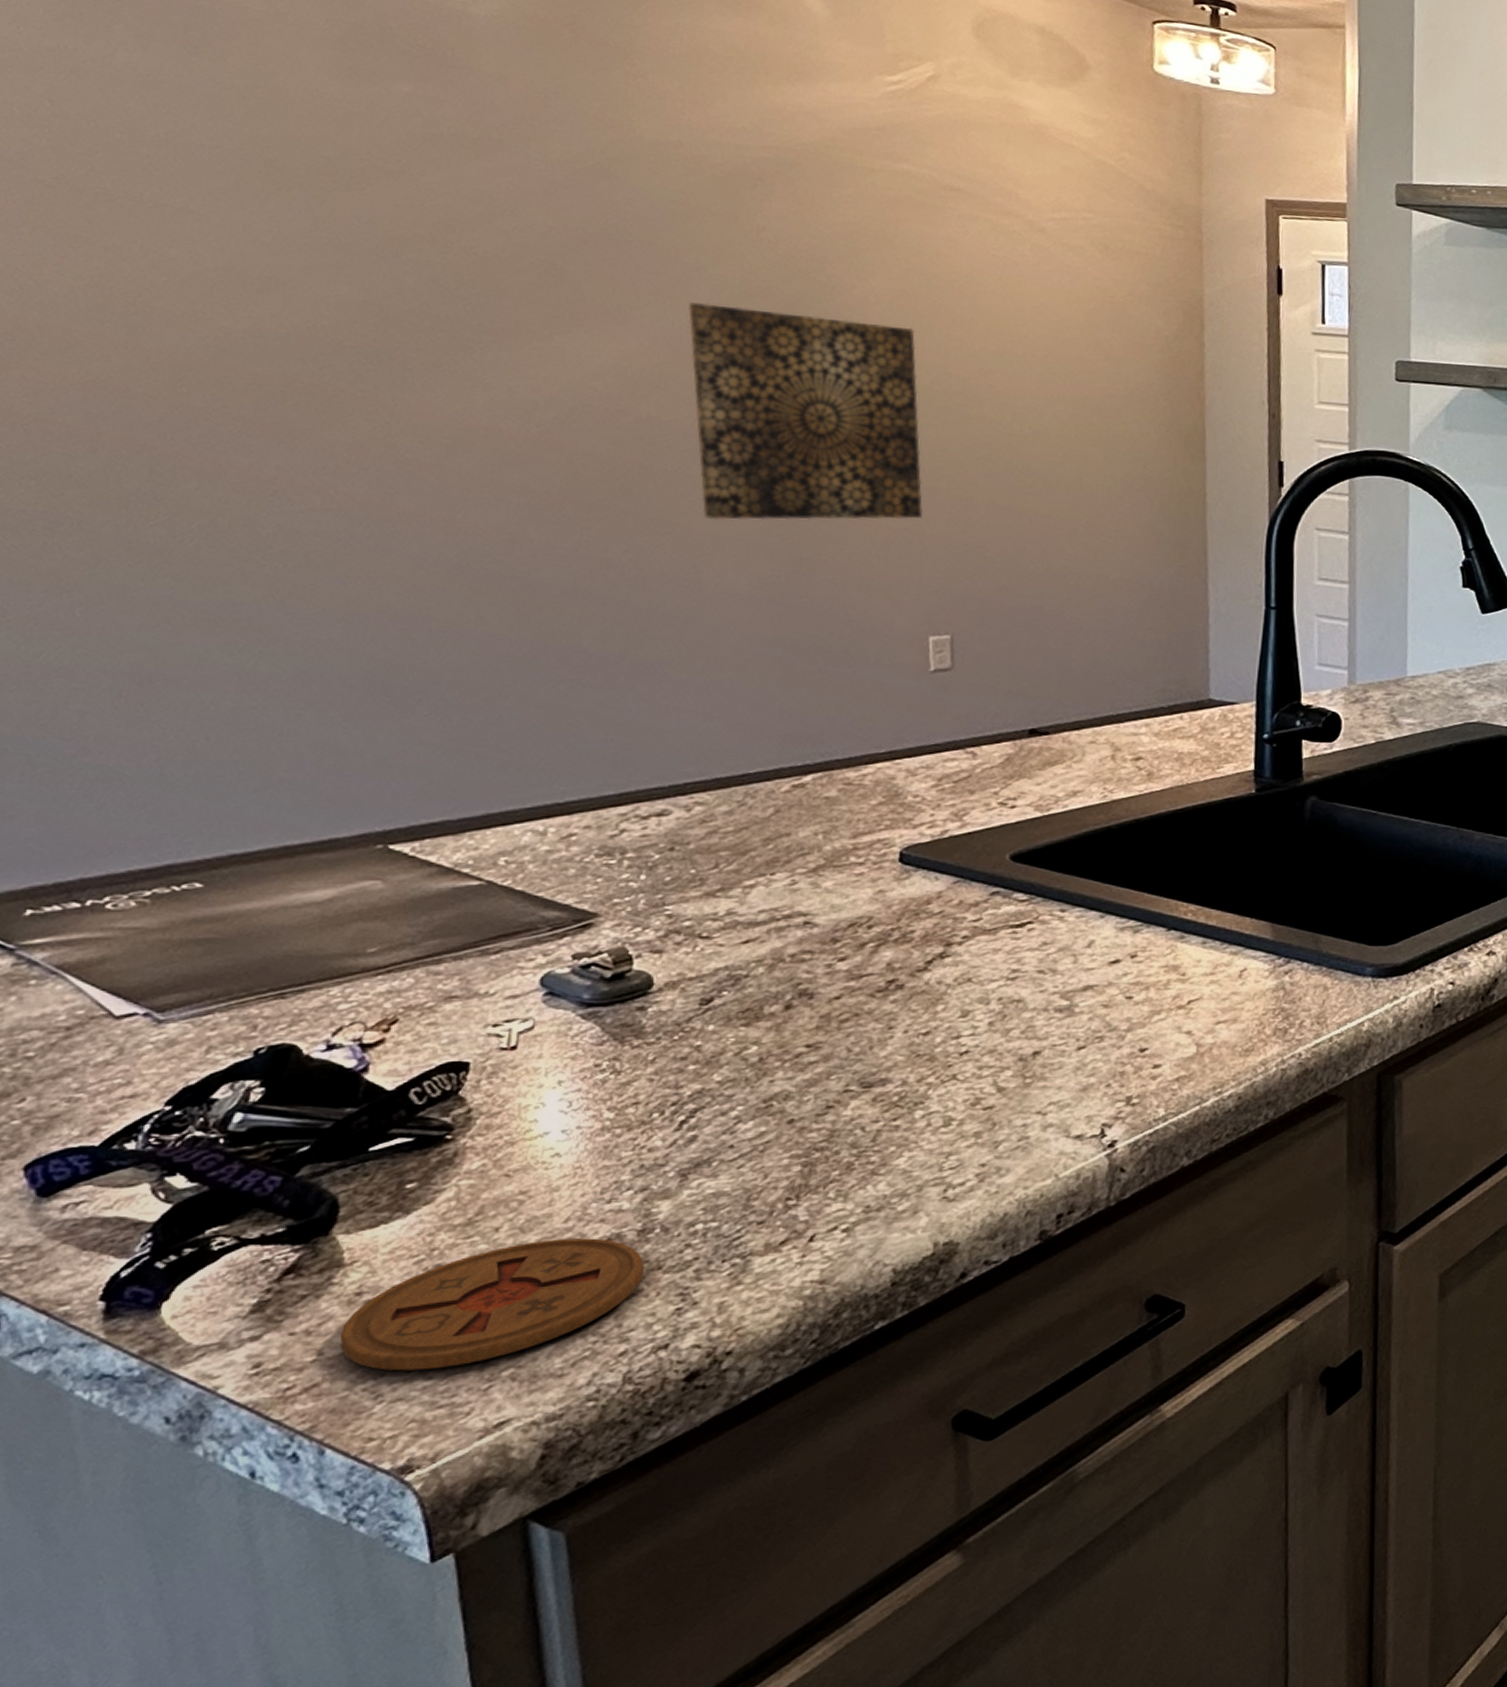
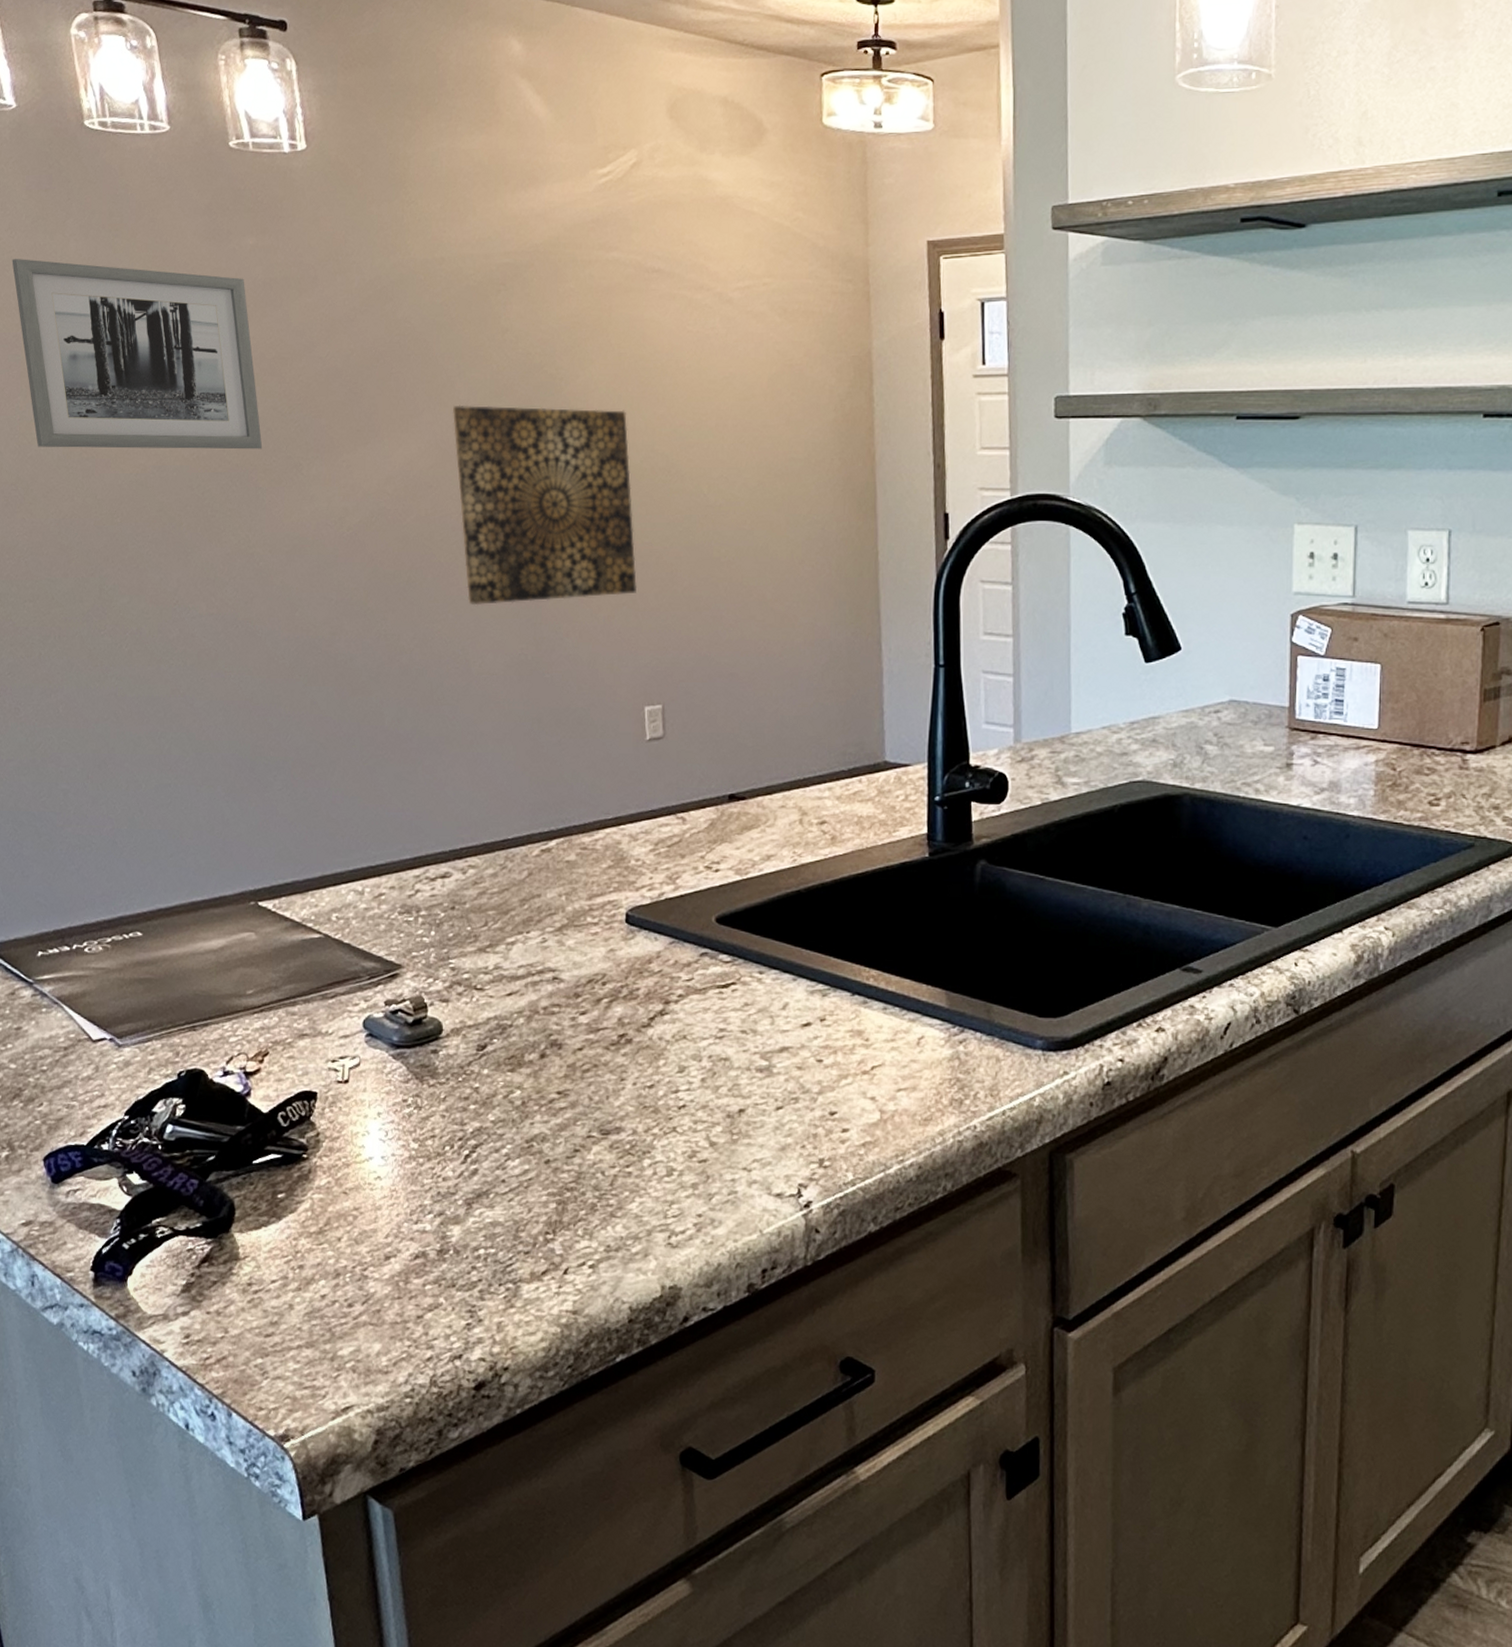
wall art: none [17,59,415,325] -> present [12,259,263,450]
coaster: present [339,1238,644,1371] -> none [238,1252,442,1355]

